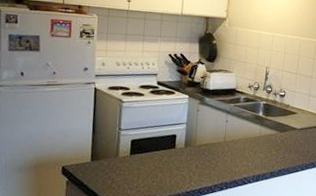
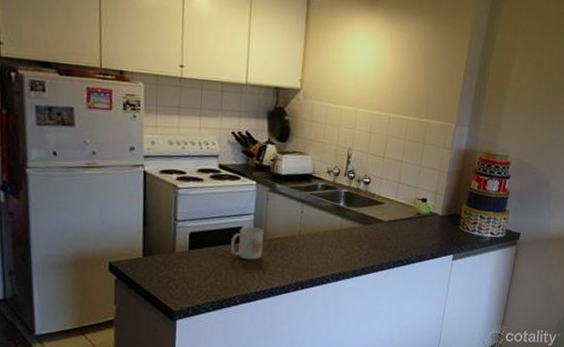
mug: none [166,135,194,164] -> present [231,227,263,260]

